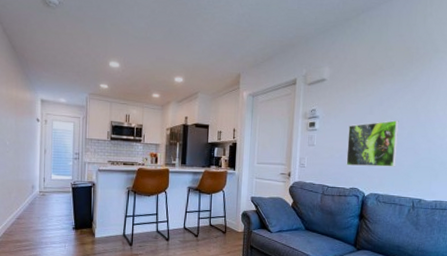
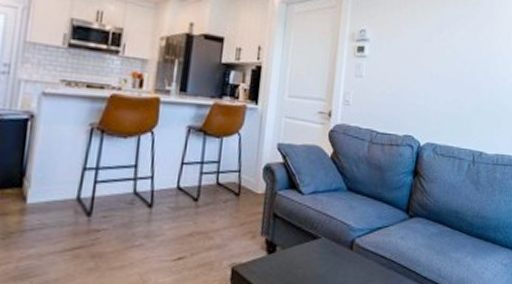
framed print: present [346,120,399,167] -> none [399,52,460,111]

